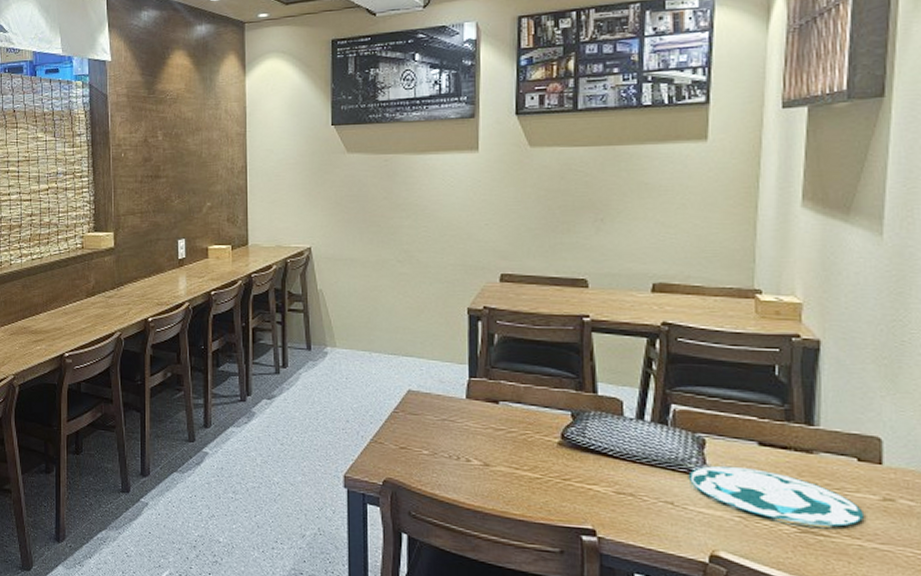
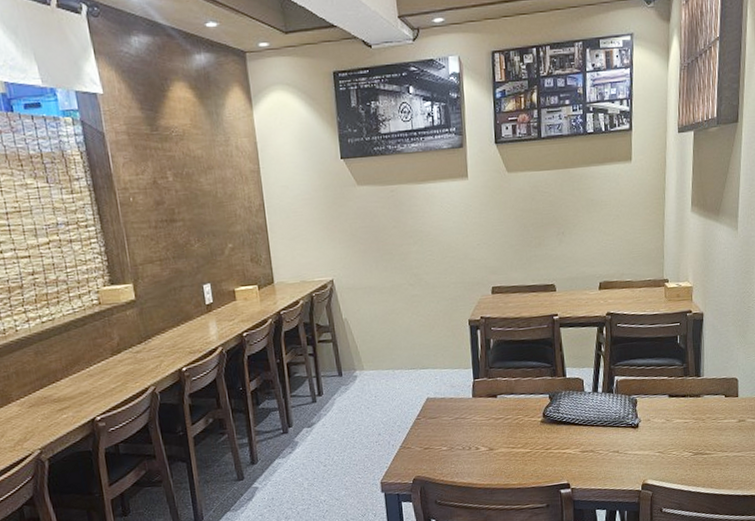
plate: present [688,465,865,527] -> none [627,415,729,449]

